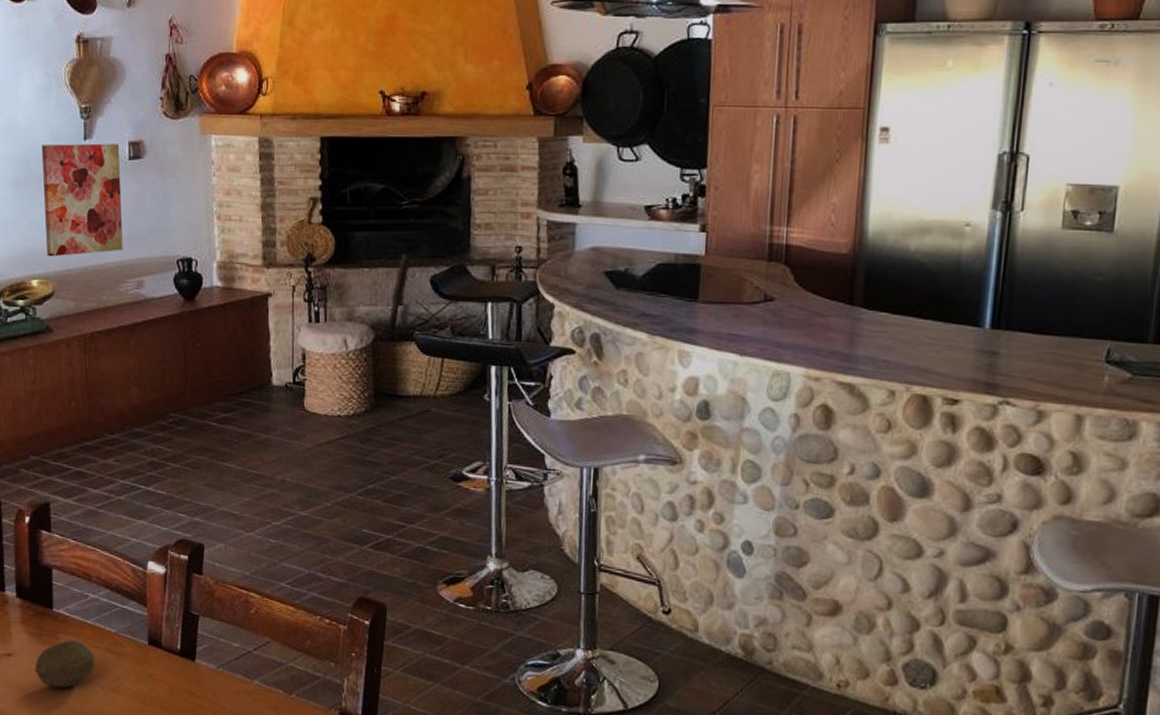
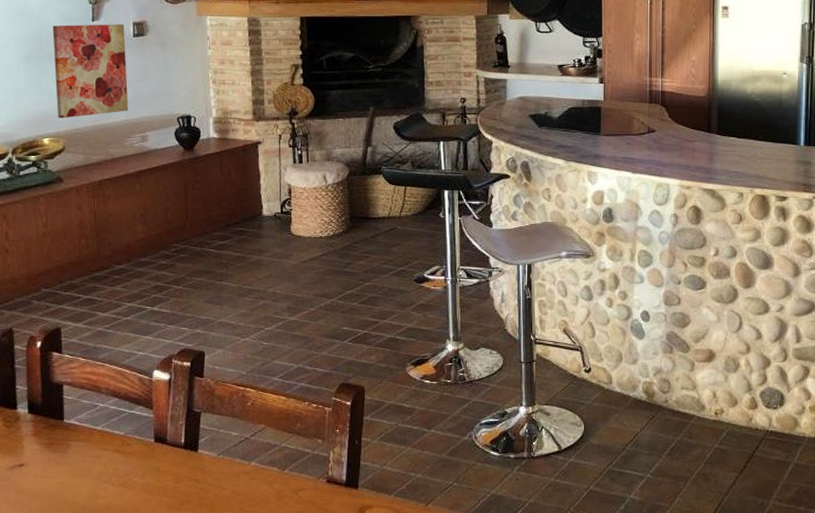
fruit: present [35,640,95,688] -> none [46,446,105,490]

